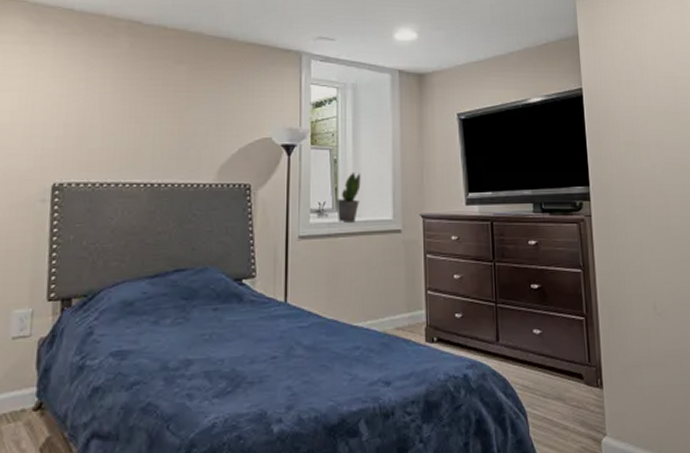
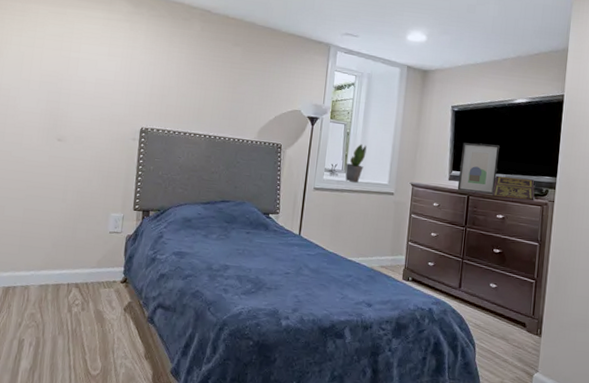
picture frame: none [476,155,522,218] -> present [457,142,501,194]
decorative box: none [519,192,570,219] -> present [492,175,536,201]

